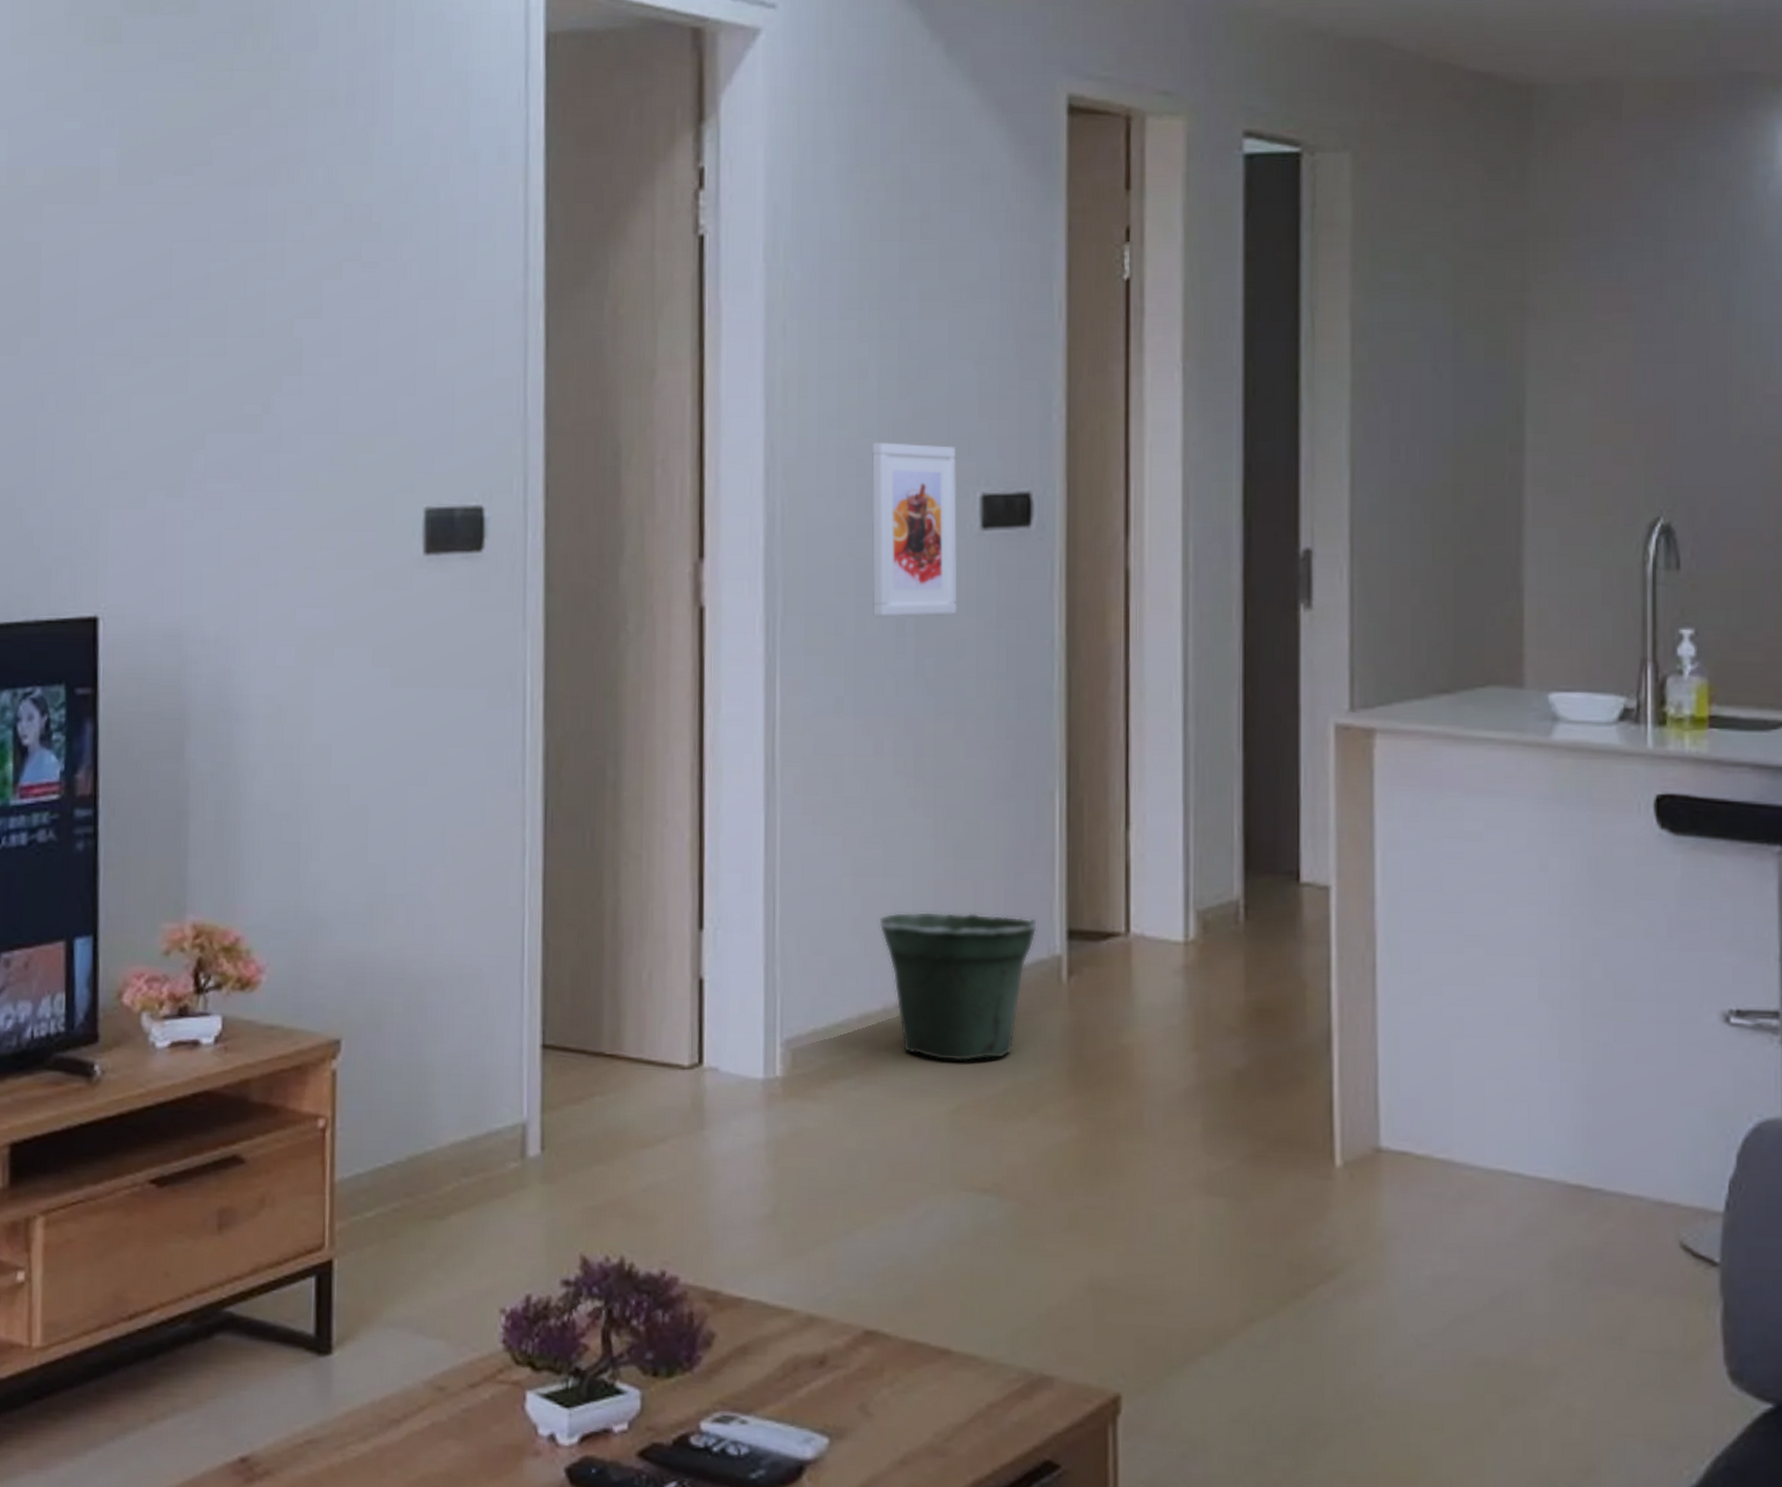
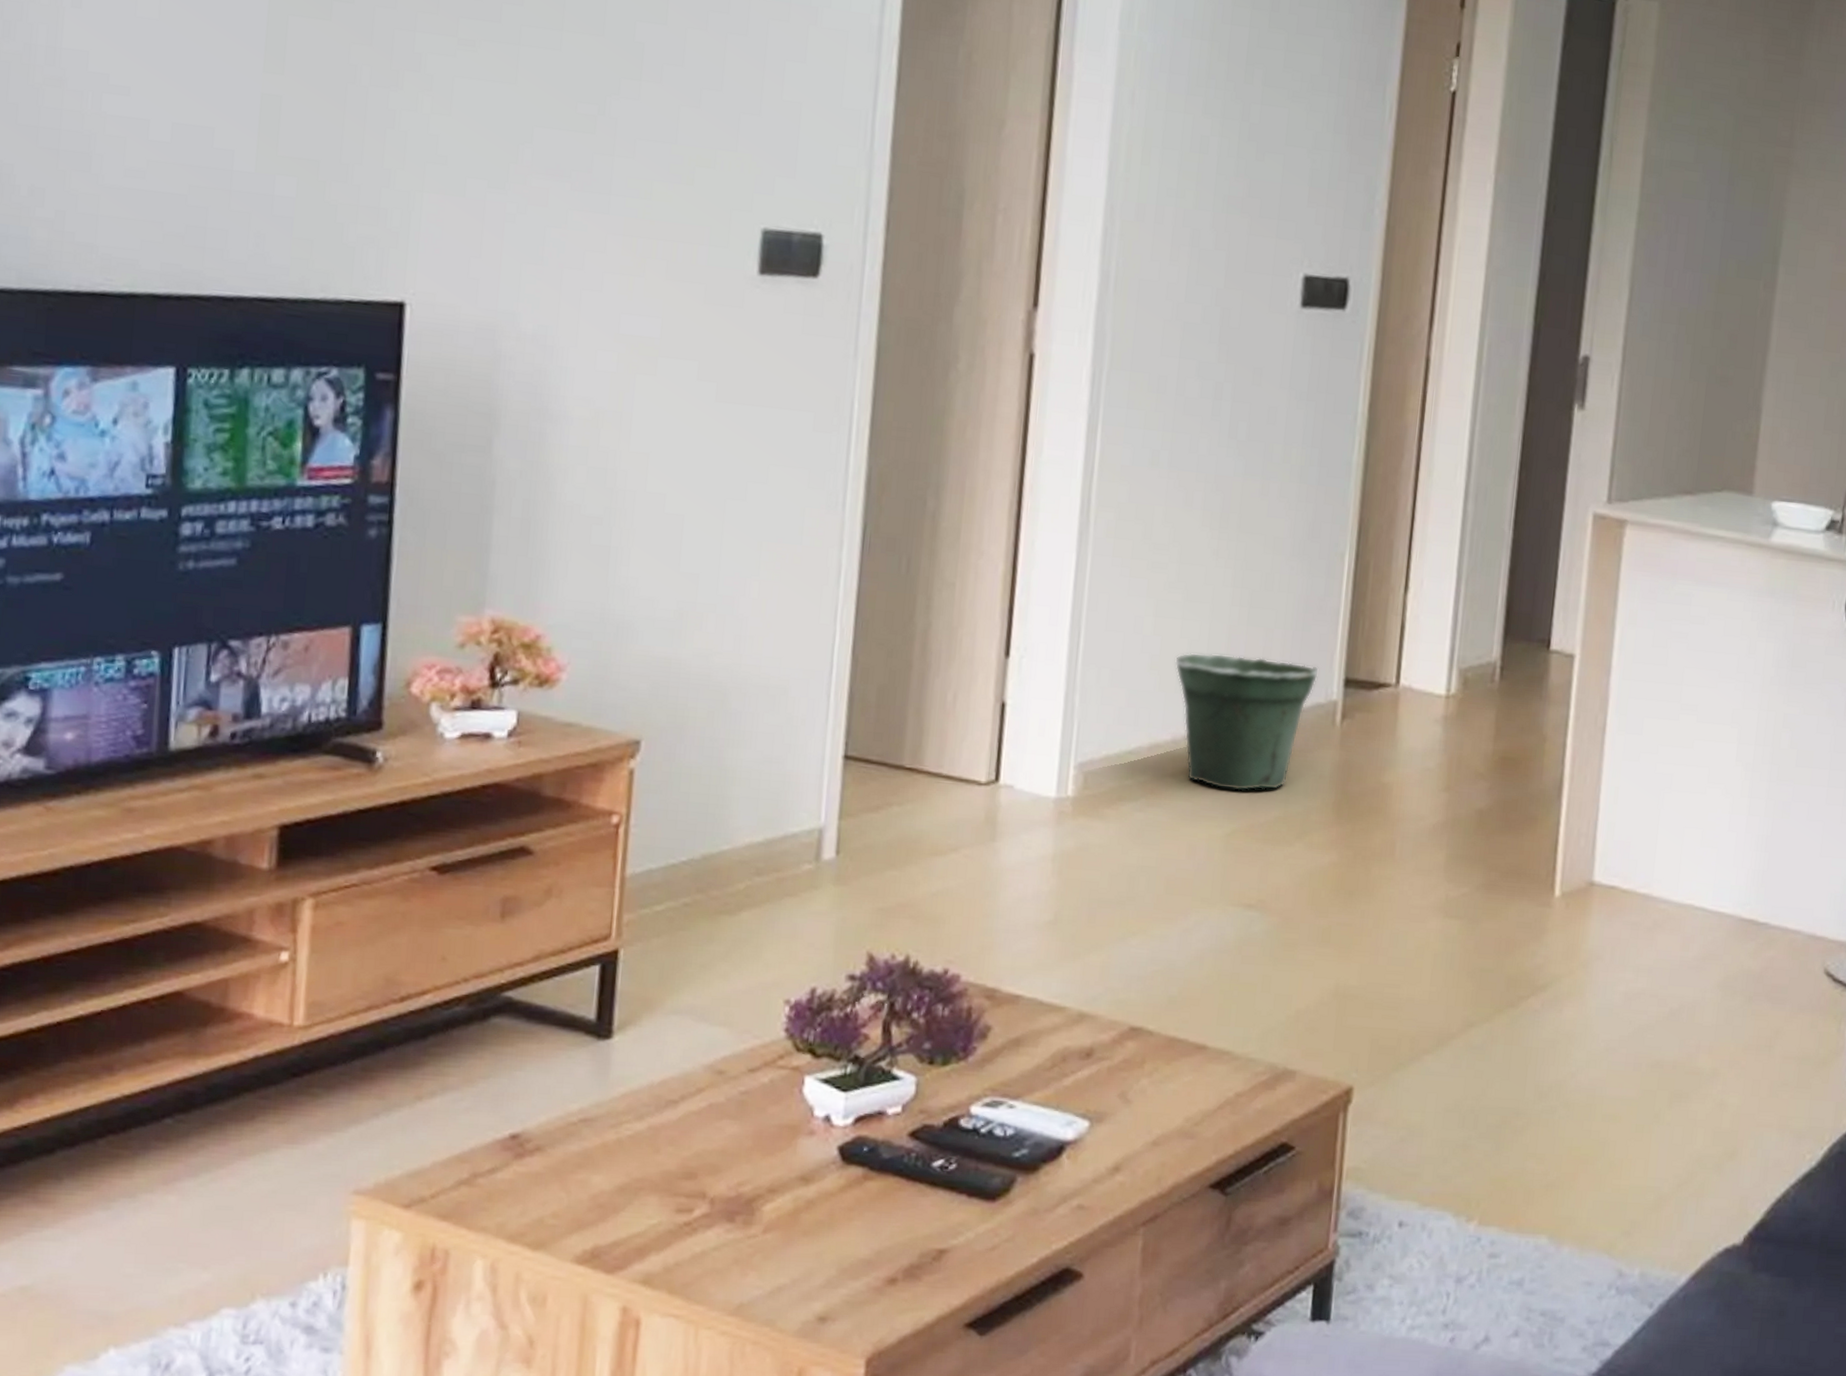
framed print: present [871,442,958,617] -> none [1194,215,1285,384]

